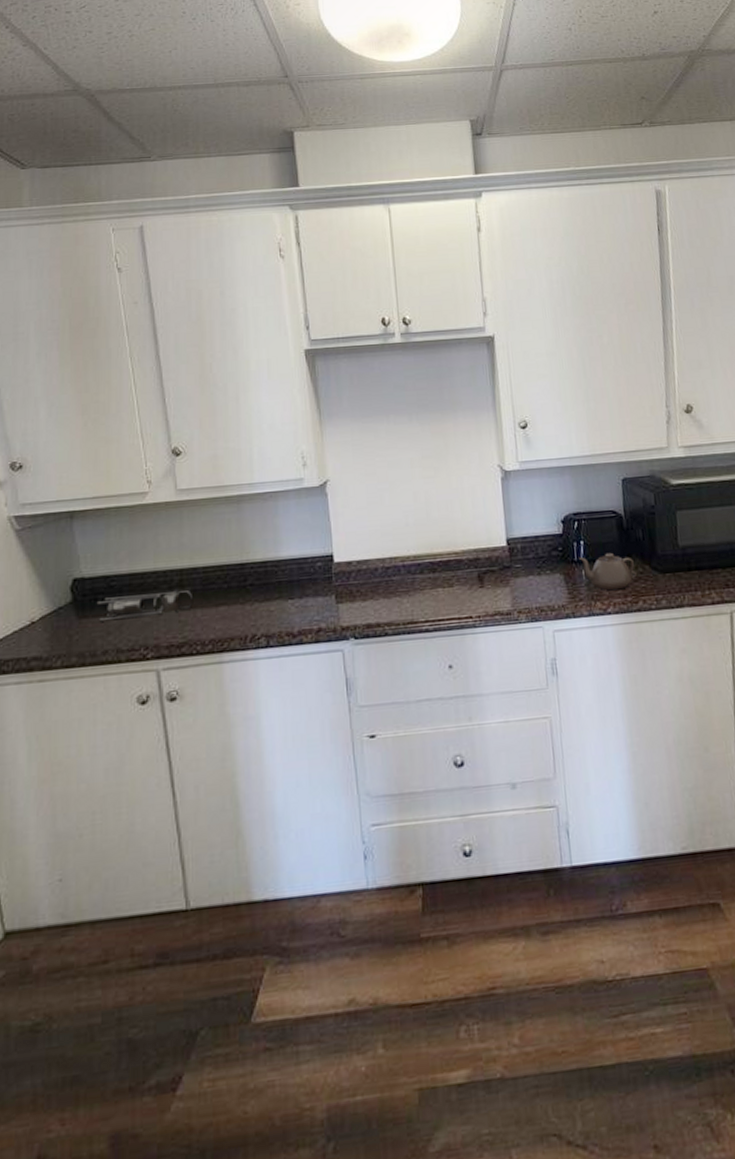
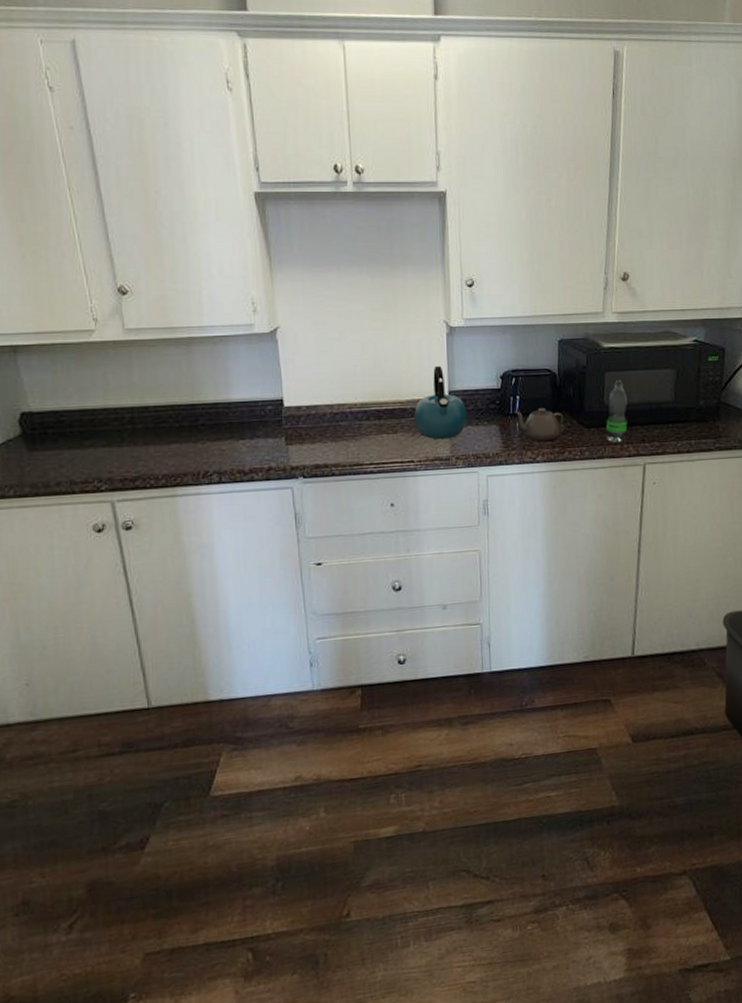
paper towel holder: present [96,590,194,622] -> none [46,427,146,455]
kettle: none [470,512,529,592] -> present [413,365,468,440]
bottle: none [681,518,708,589] -> present [605,380,629,443]

